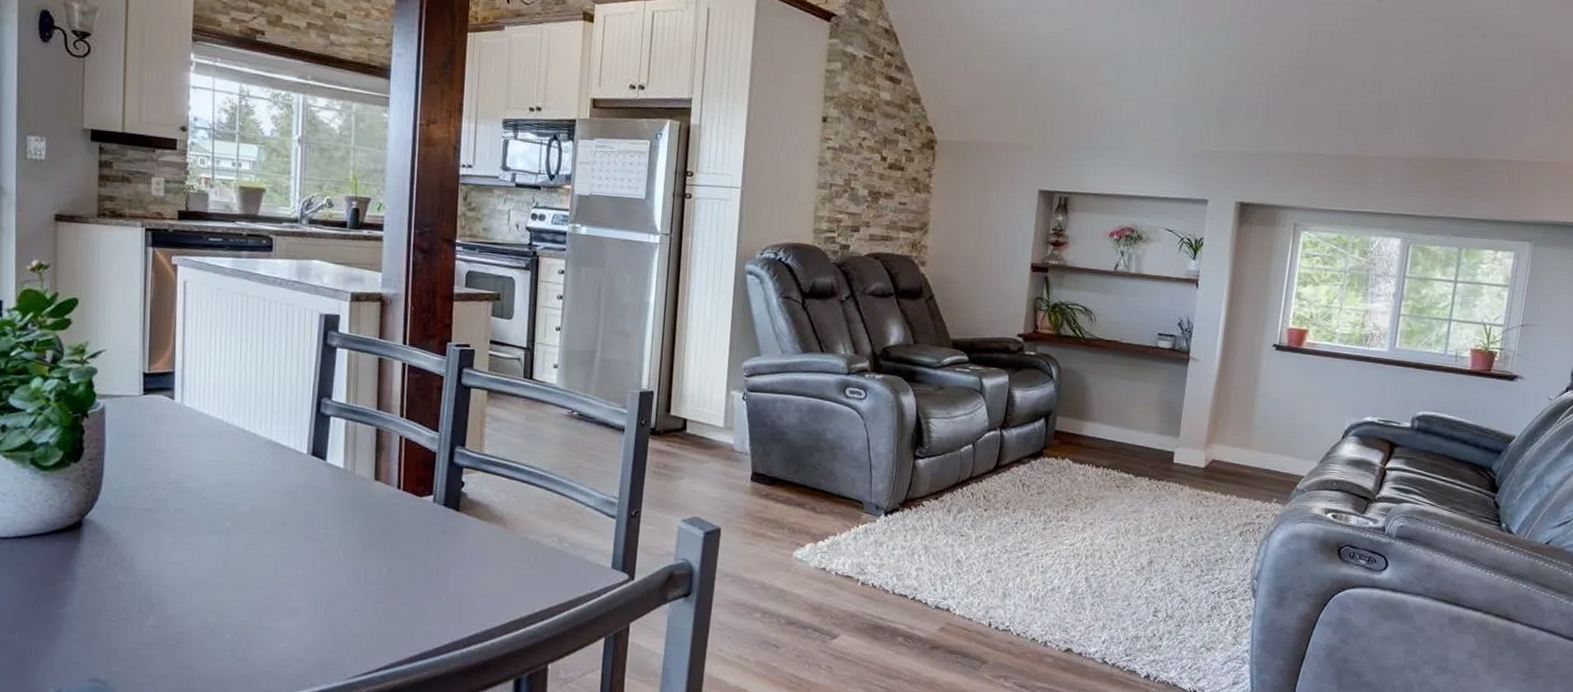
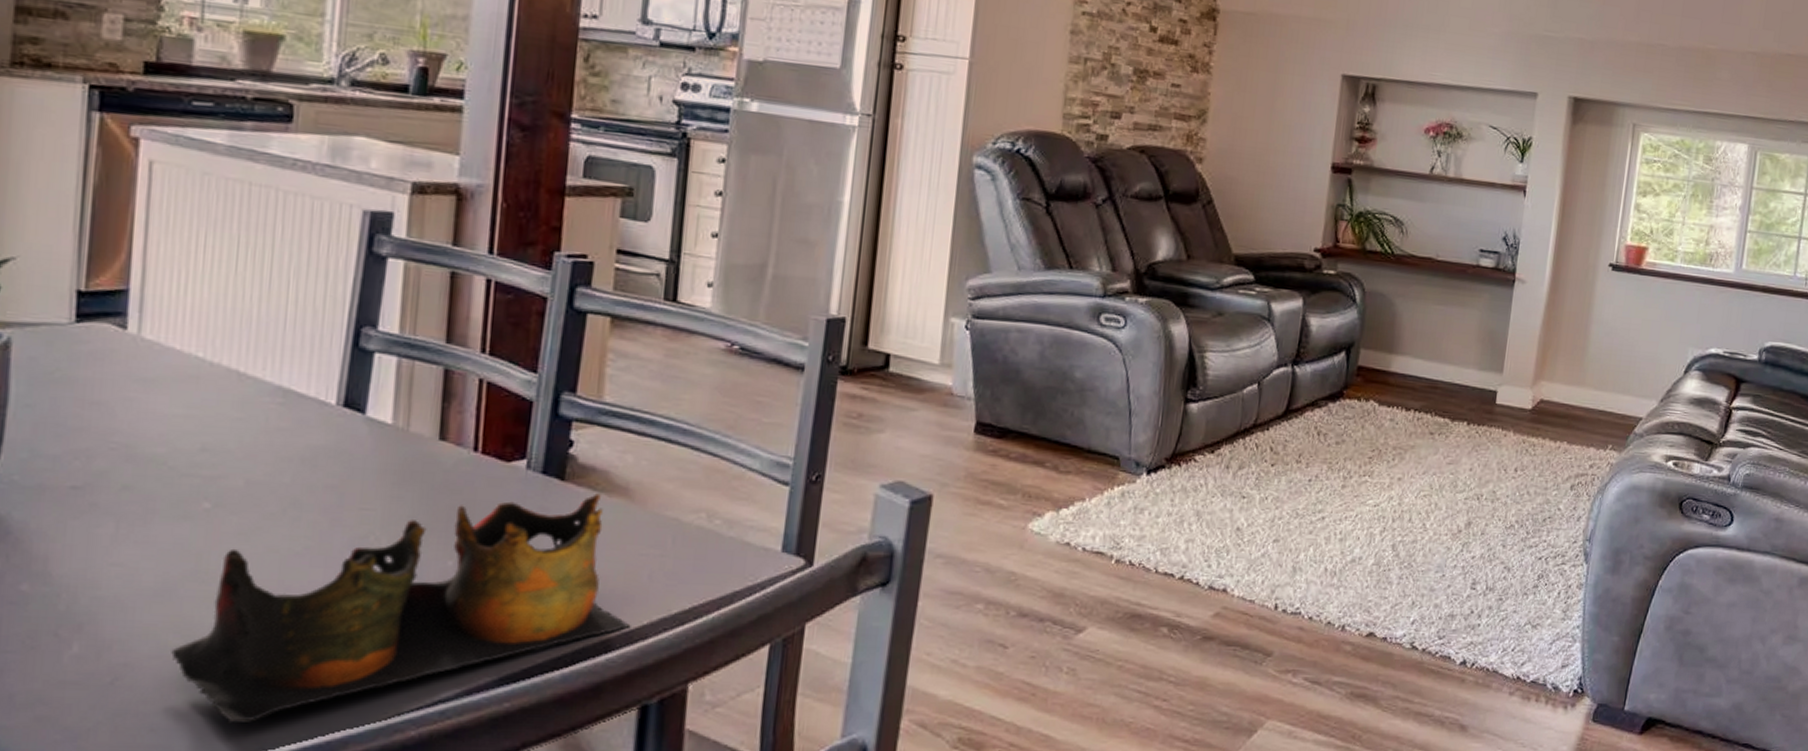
decorative bowl: none [210,521,507,677] -> present [171,494,631,723]

